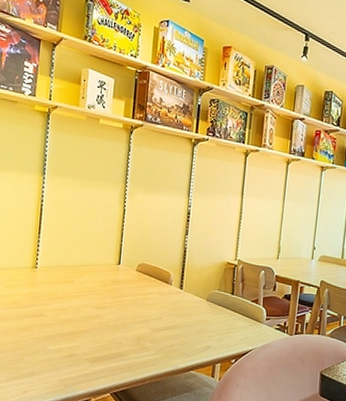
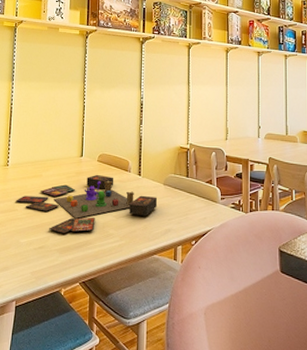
board game: none [44,284,199,343] -> present [15,174,158,233]

